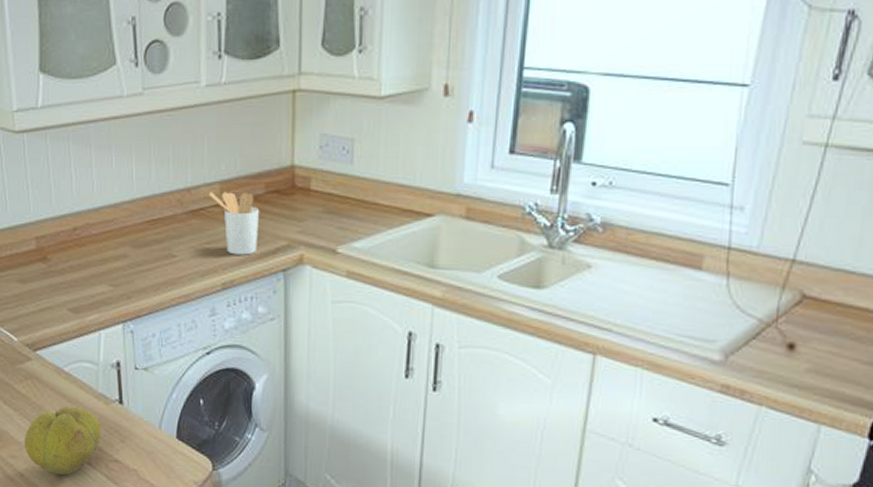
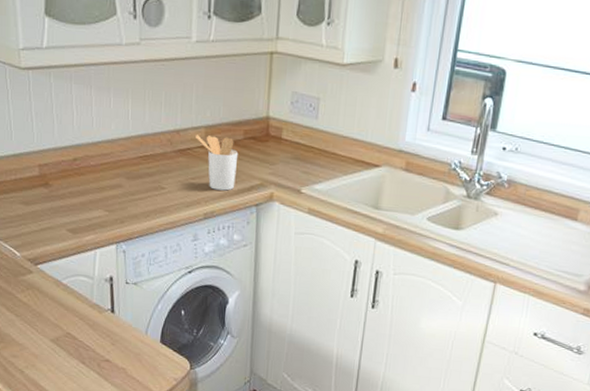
fruit: present [23,405,102,476] -> none [24,313,95,373]

